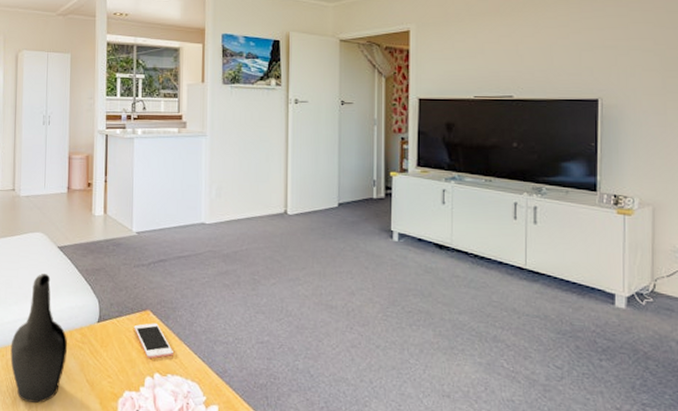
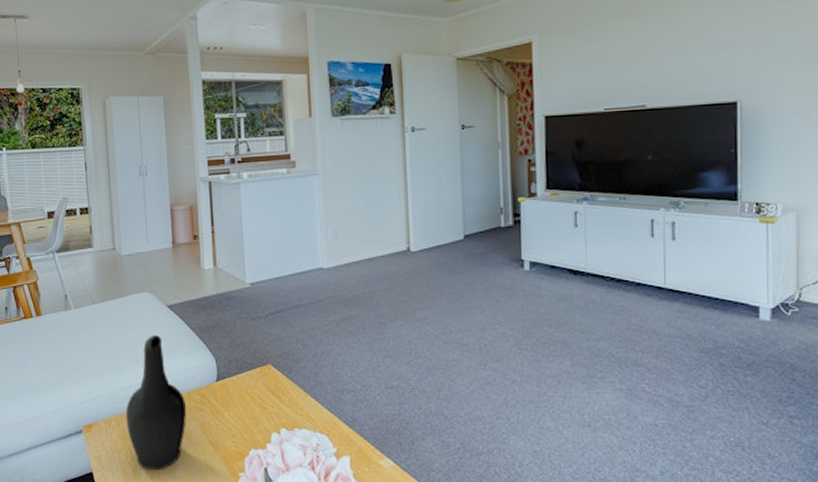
cell phone: present [134,323,173,359] -> none [255,377,299,414]

